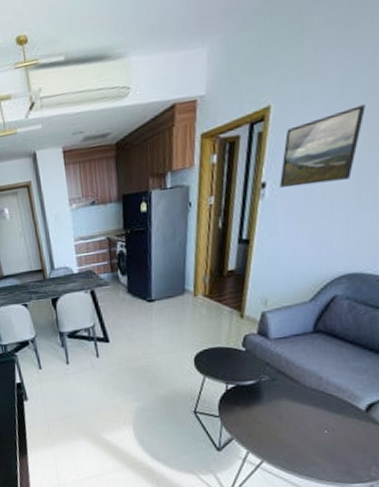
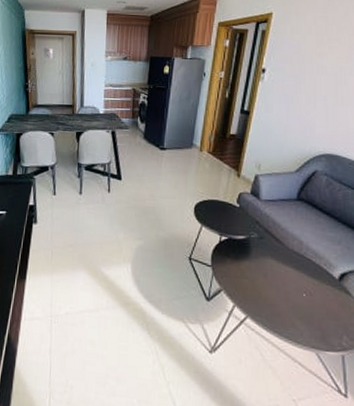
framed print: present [280,105,365,188] -> none [276,26,342,78]

